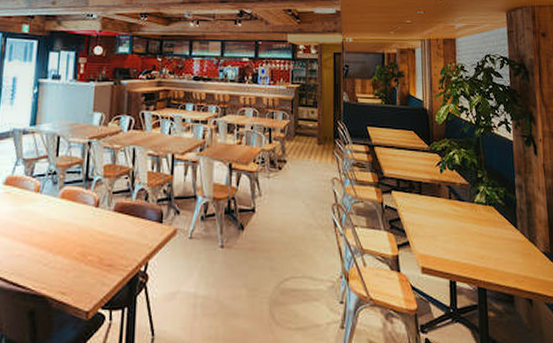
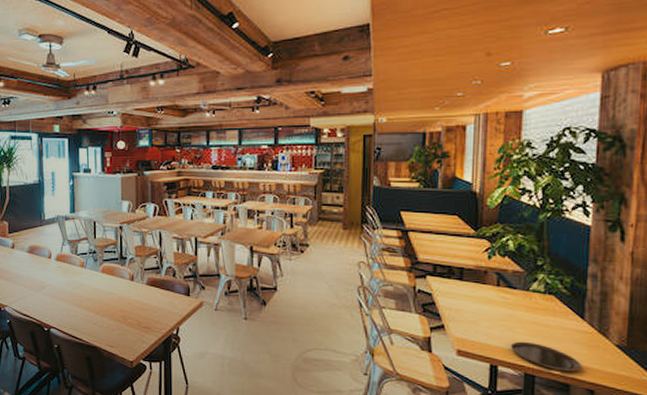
plate: none [465,254,520,282] -> present [511,341,582,372]

